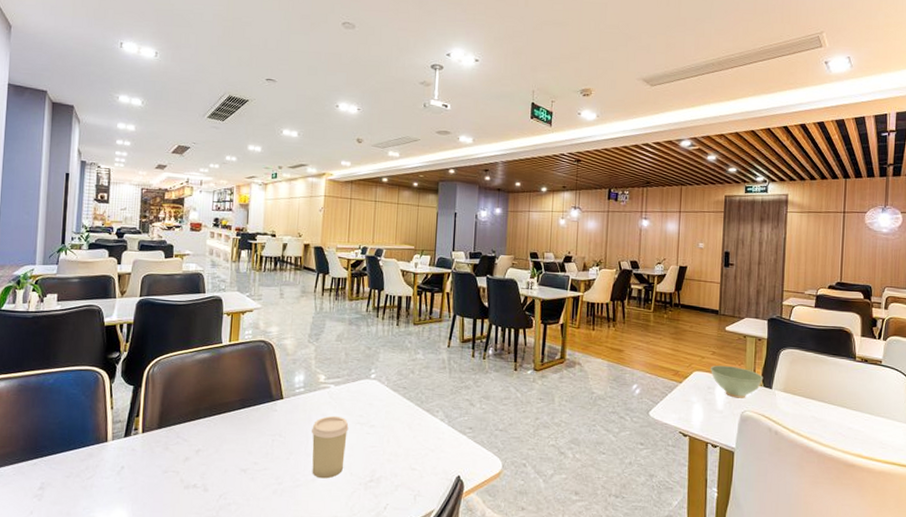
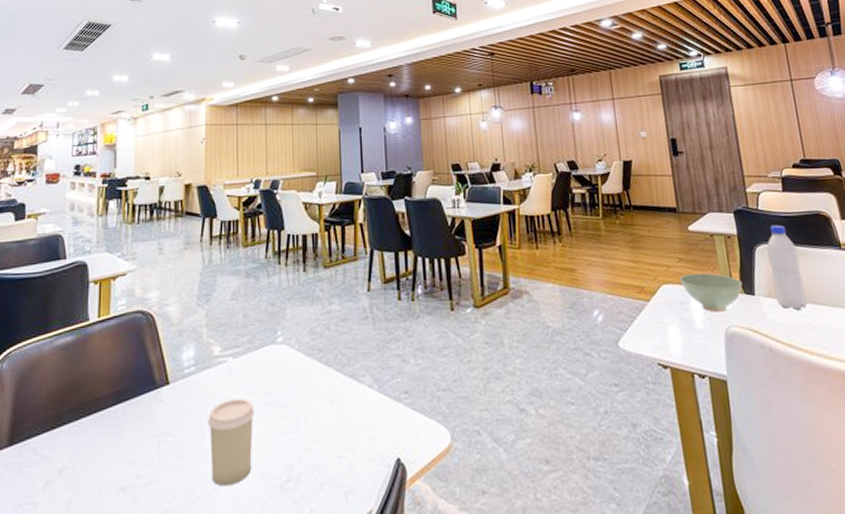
water bottle: none [789,334,817,405] -> present [766,225,808,311]

